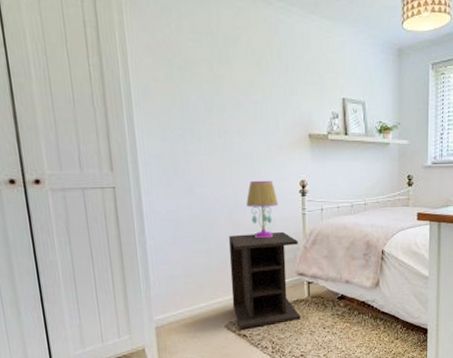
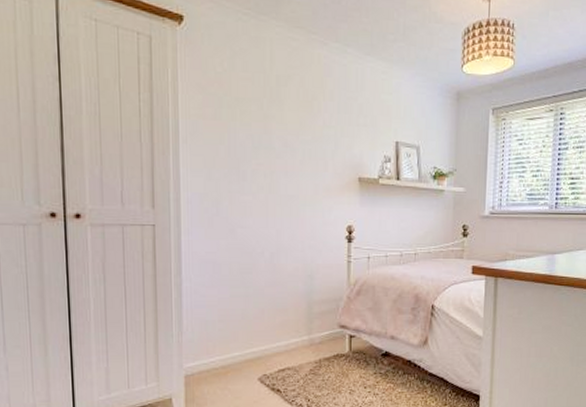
nightstand: present [229,231,301,329] -> none [267,279,341,383]
table lamp: present [246,180,278,239] -> none [289,224,322,286]

